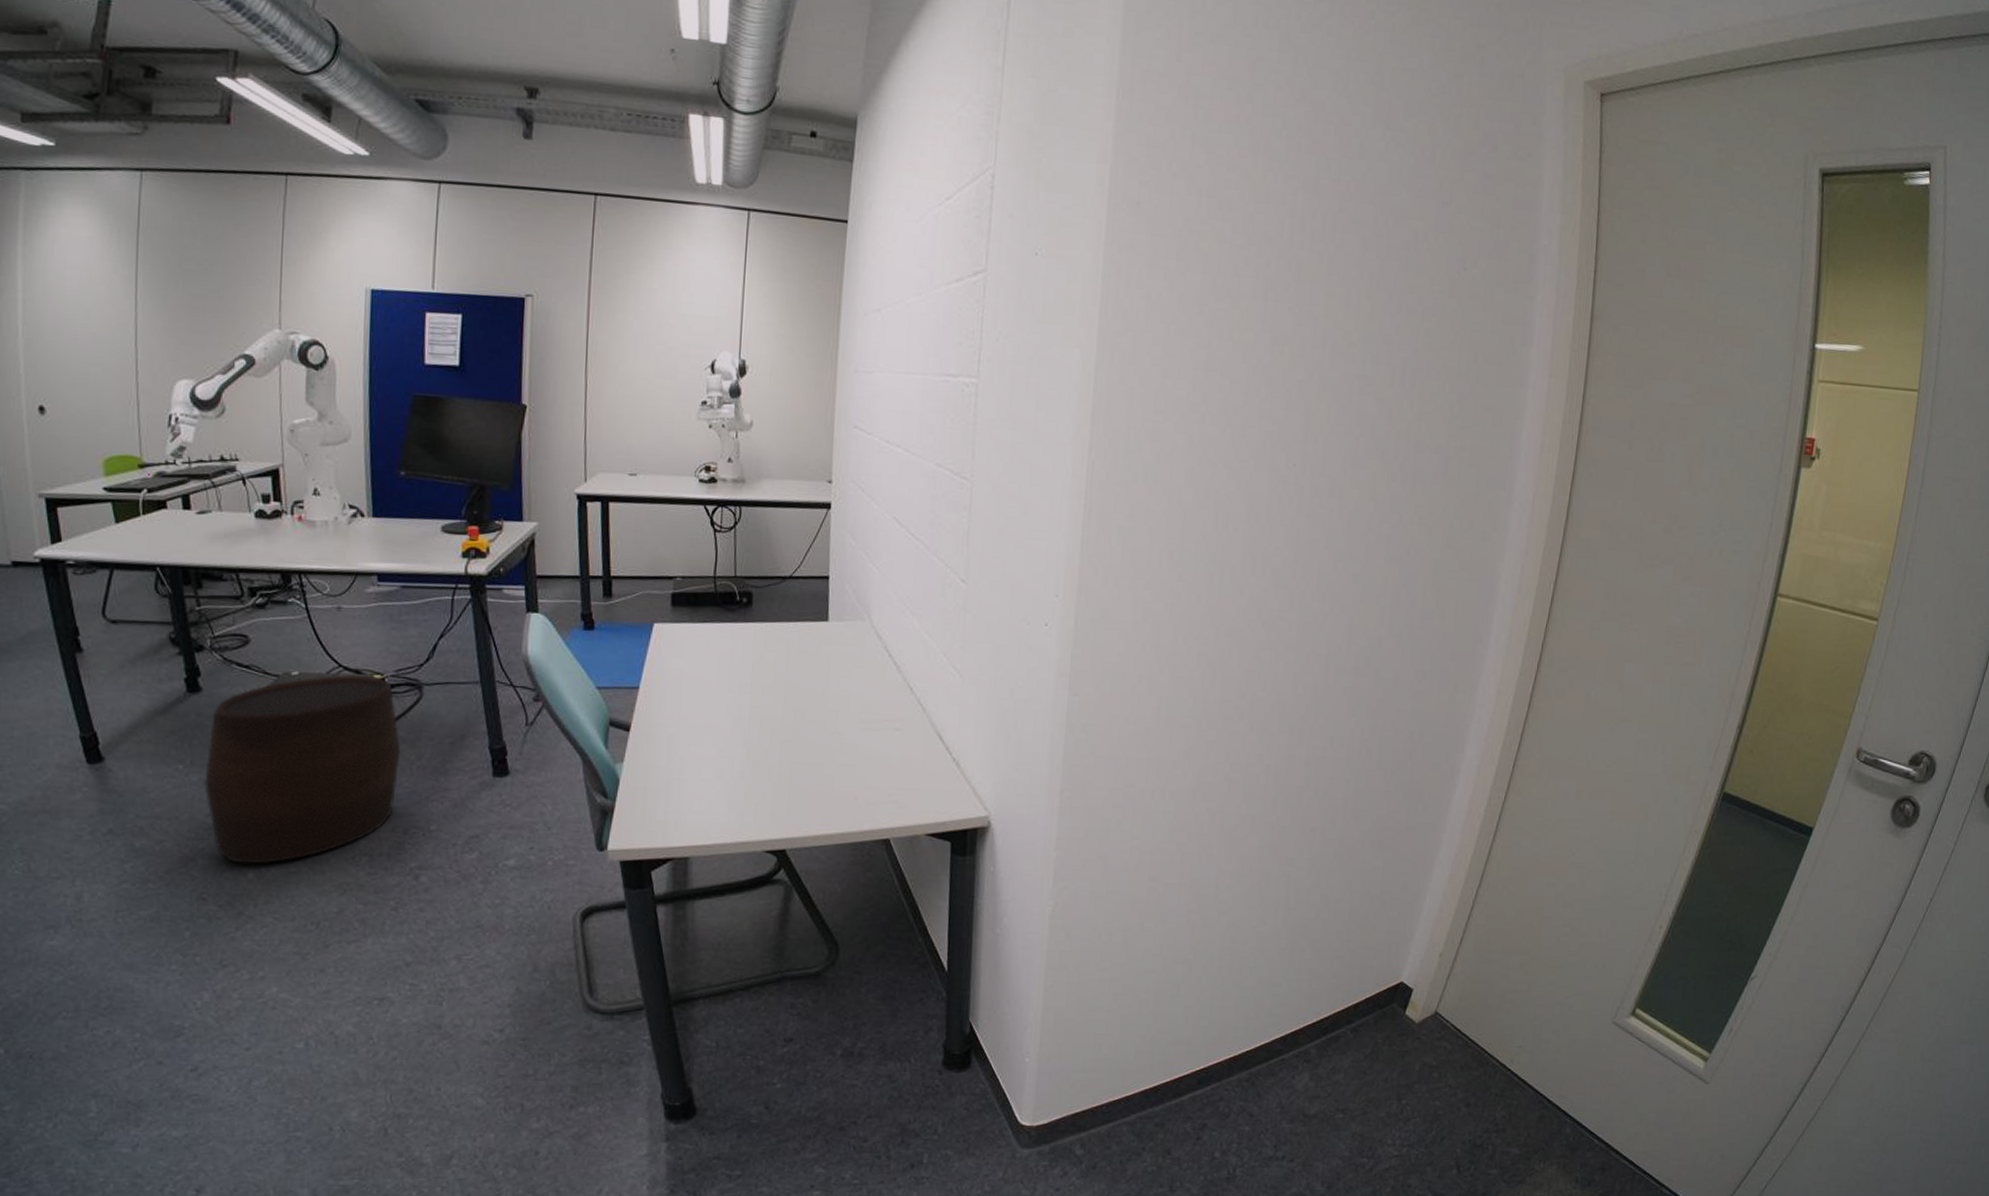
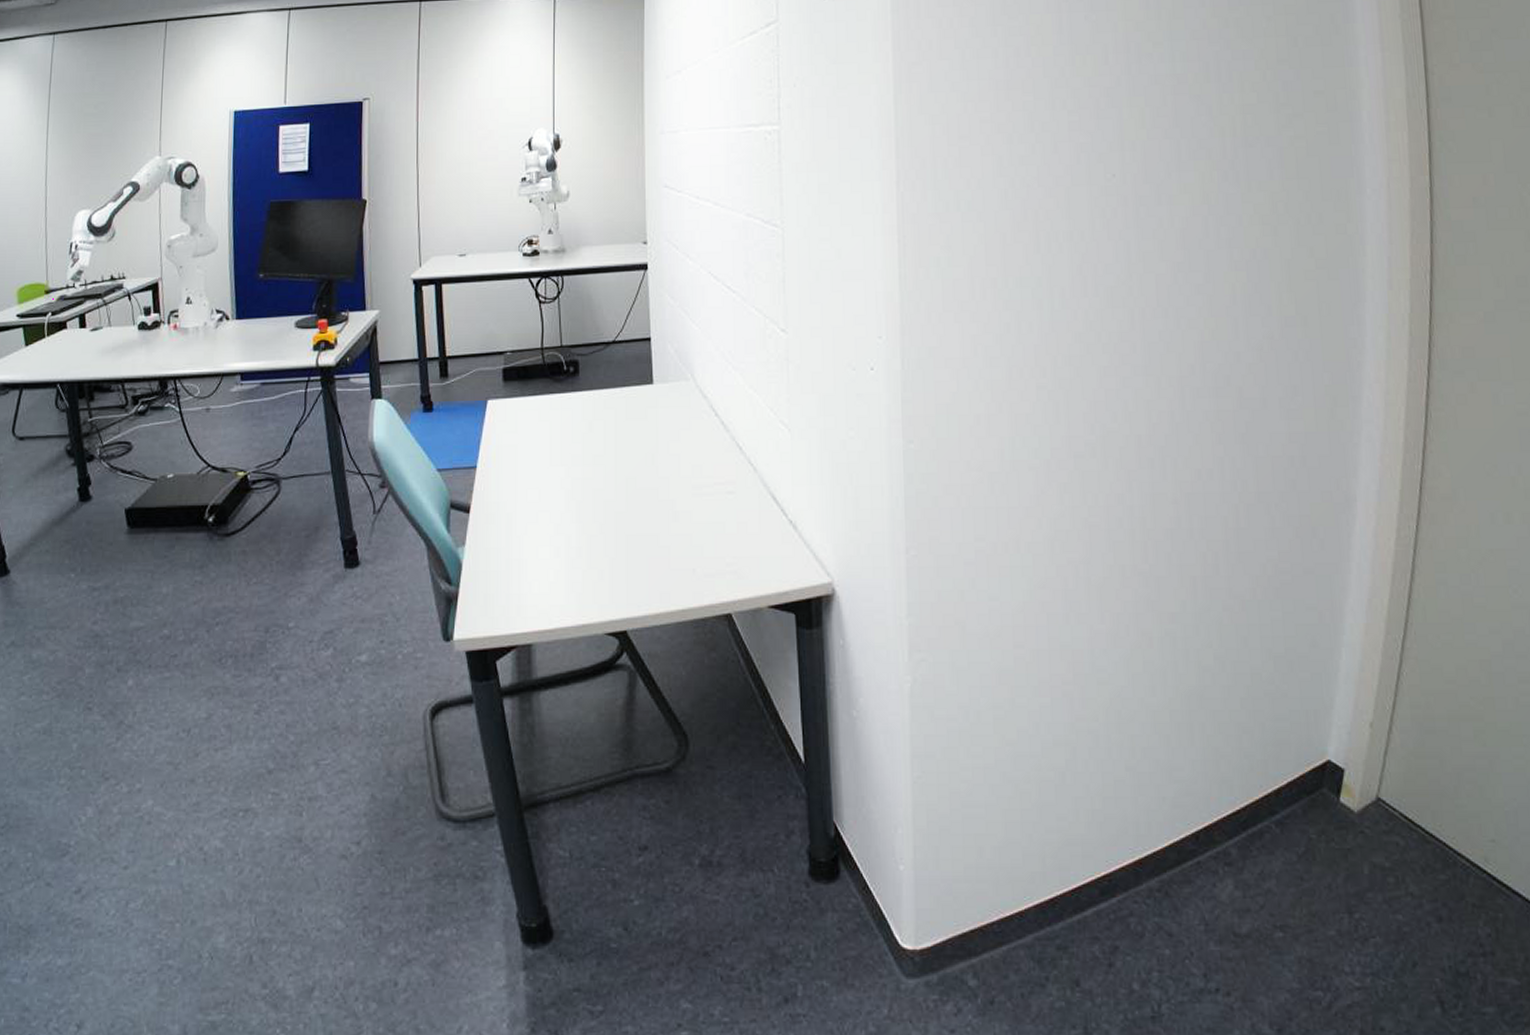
stool: present [204,674,401,864] -> none [92,473,262,671]

